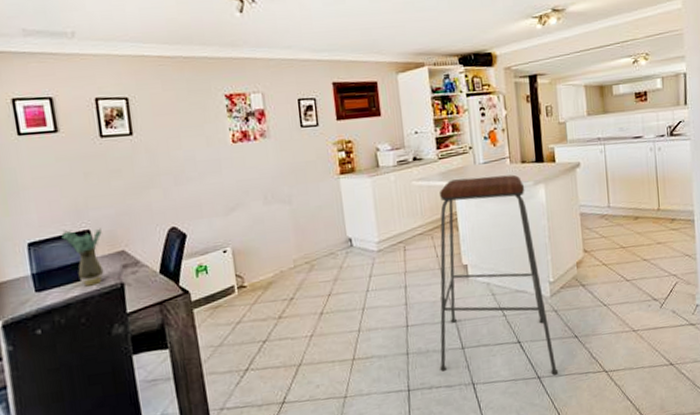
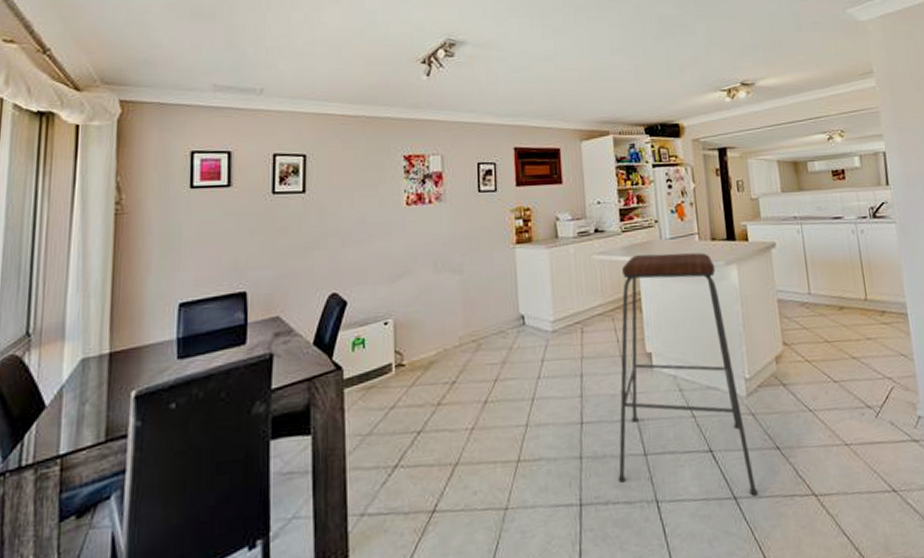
vase: present [61,228,104,287] -> none [215,290,258,356]

